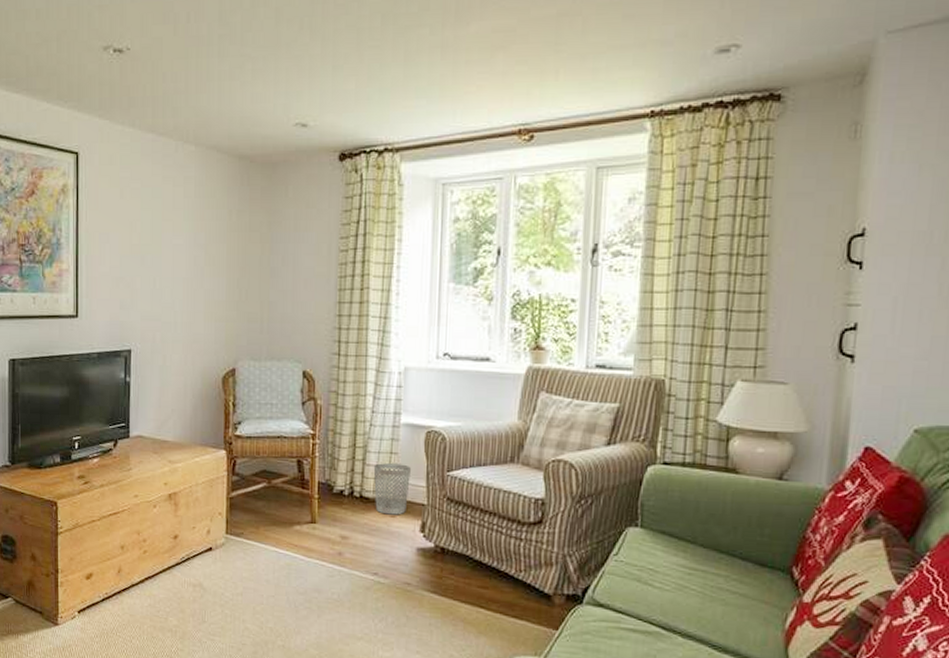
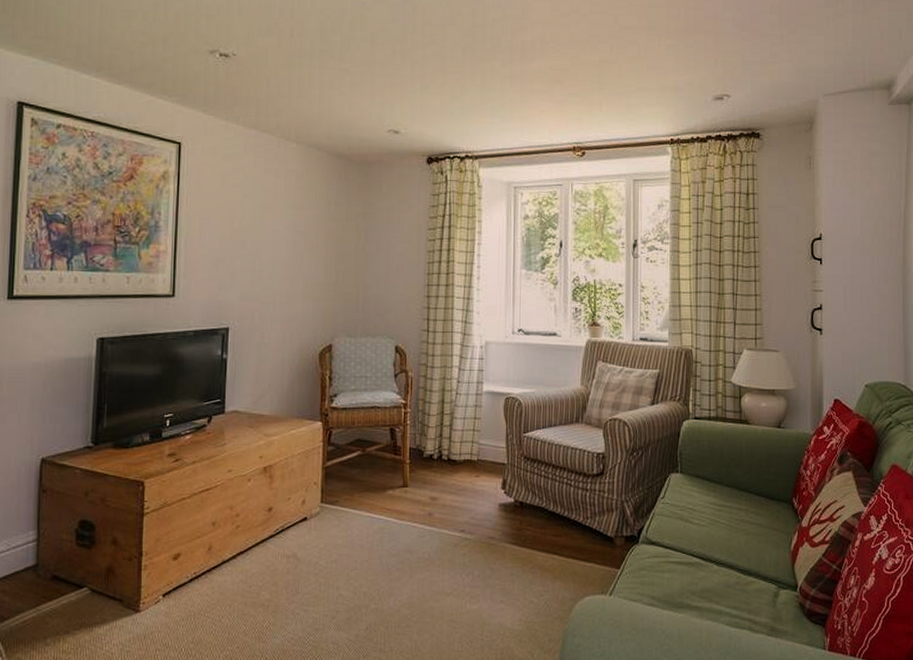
wastebasket: present [373,463,411,515] -> none [459,428,492,475]

